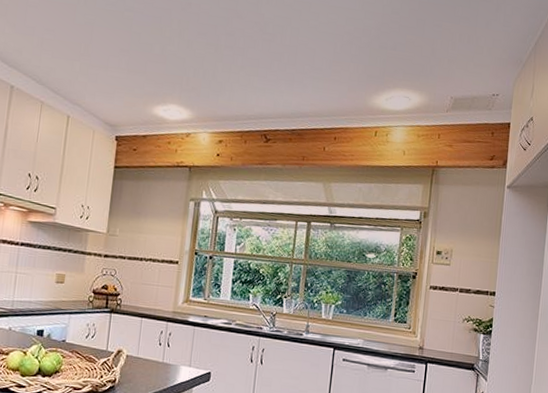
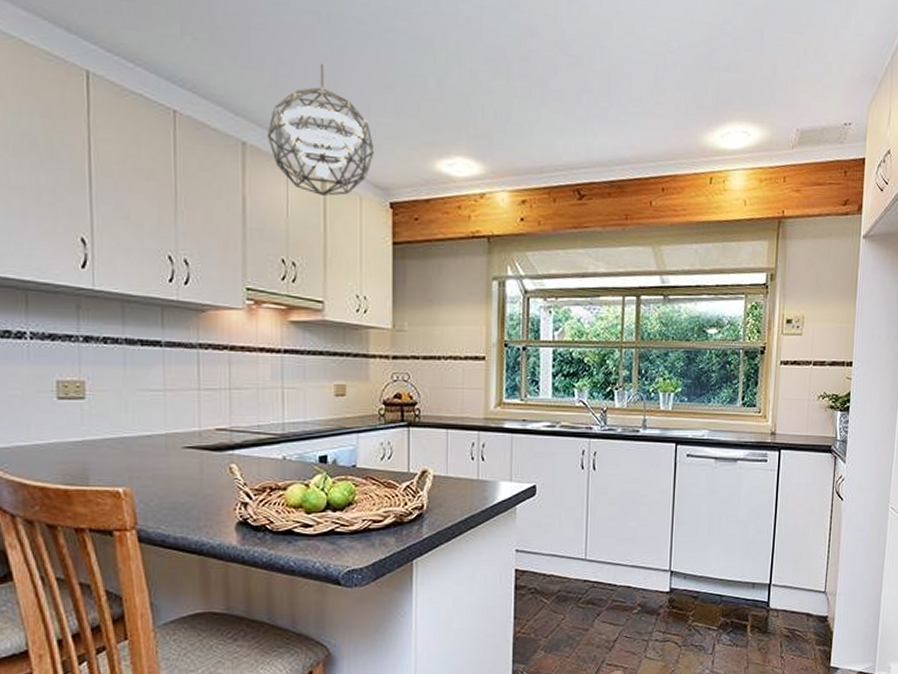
pendant light: none [30,32,109,129] -> present [267,63,375,196]

